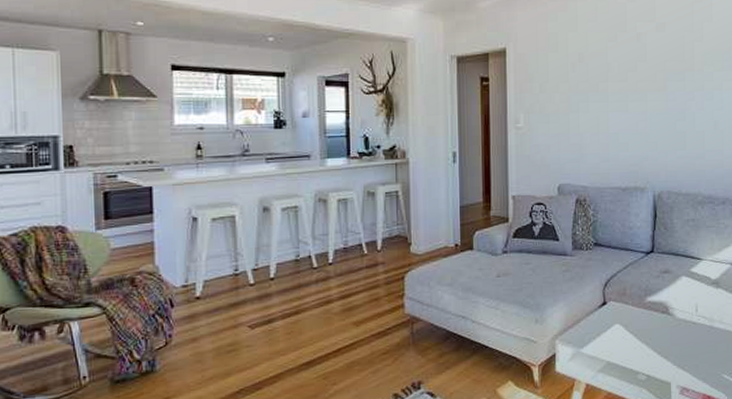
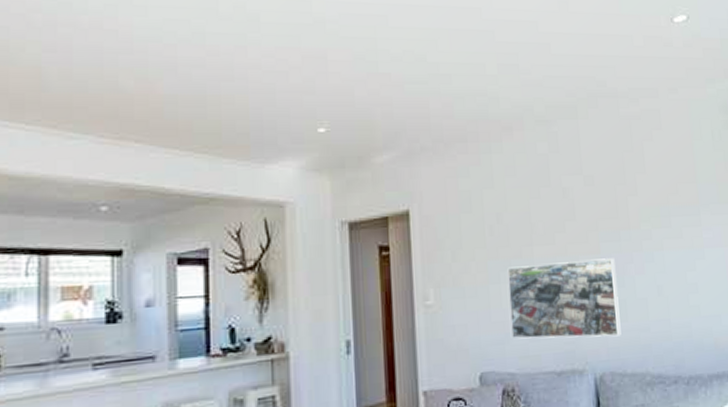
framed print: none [585,95,679,162] -> present [507,258,621,339]

